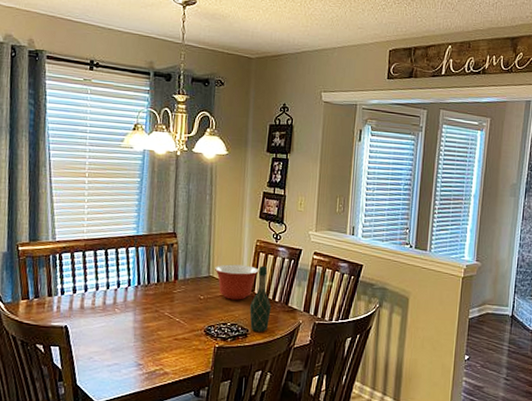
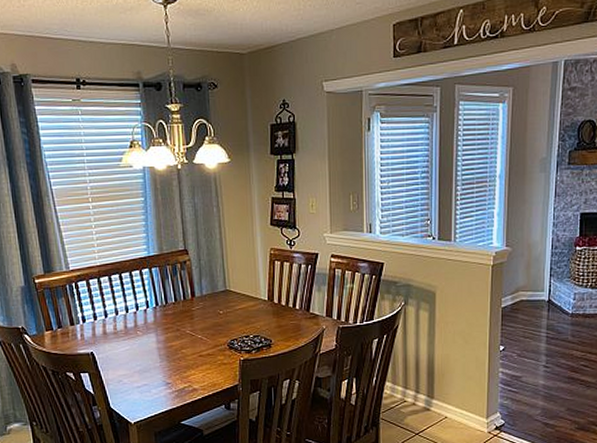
mixing bowl: present [214,264,259,300] -> none [230,275,276,312]
wine bottle: present [249,266,272,332] -> none [271,275,293,341]

